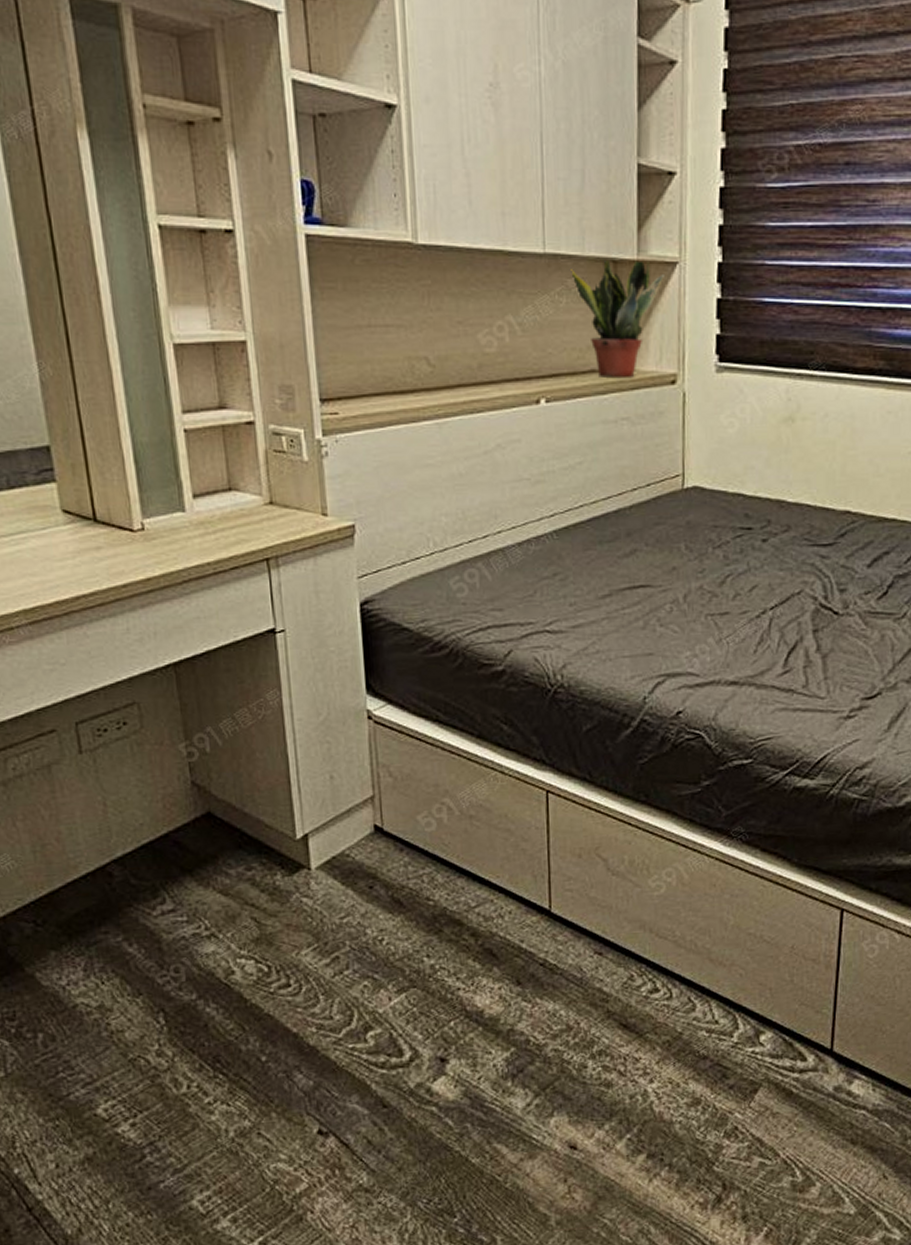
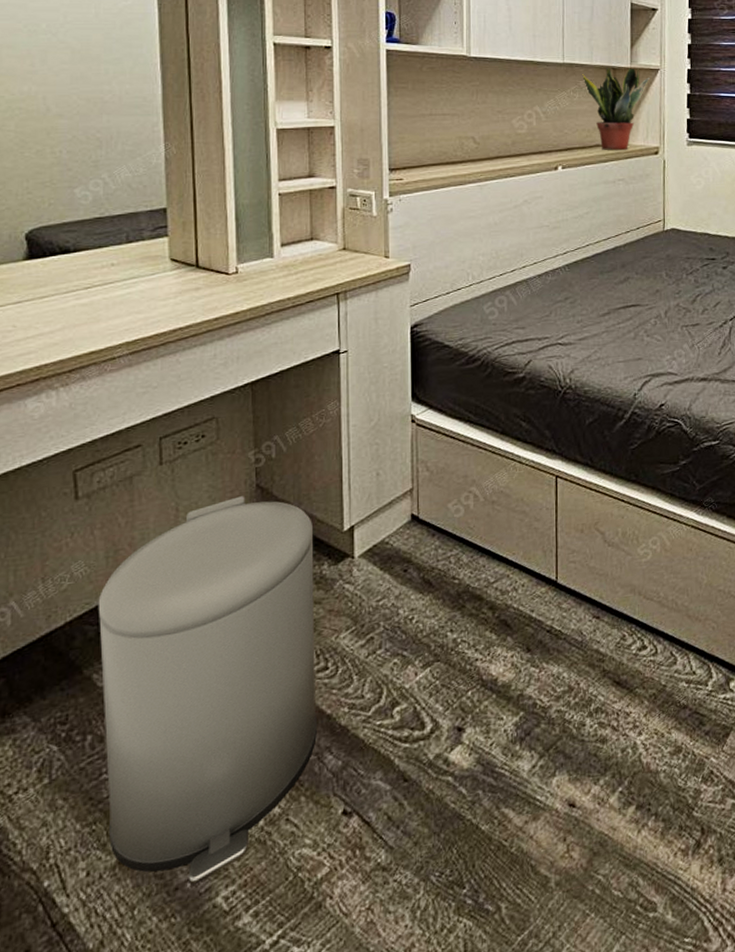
pedal bin: none [30,793,284,1187] -> present [98,496,317,886]

